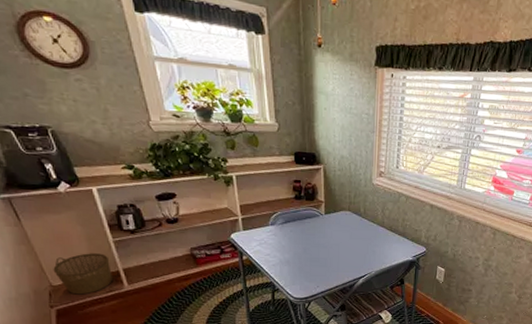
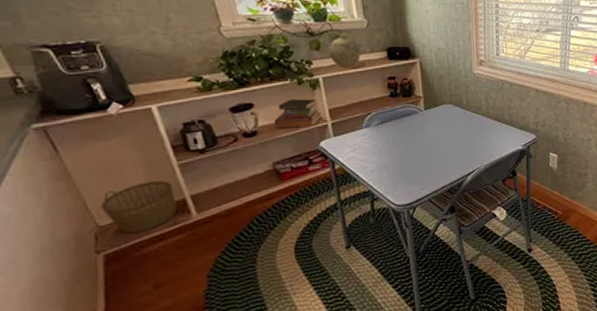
books: none [192,193,234,220] -> present [273,99,322,129]
decorative vase: none [243,134,271,169] -> present [329,33,361,69]

